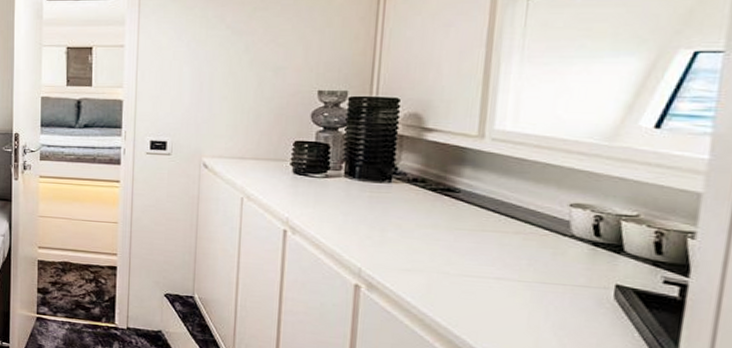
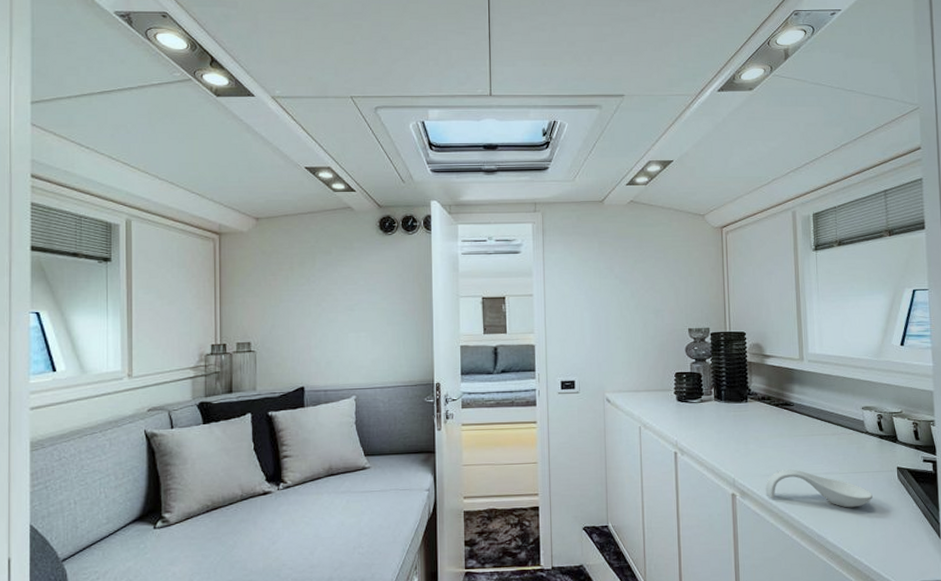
spoon rest: none [402,266,567,324] -> present [765,469,873,508]

